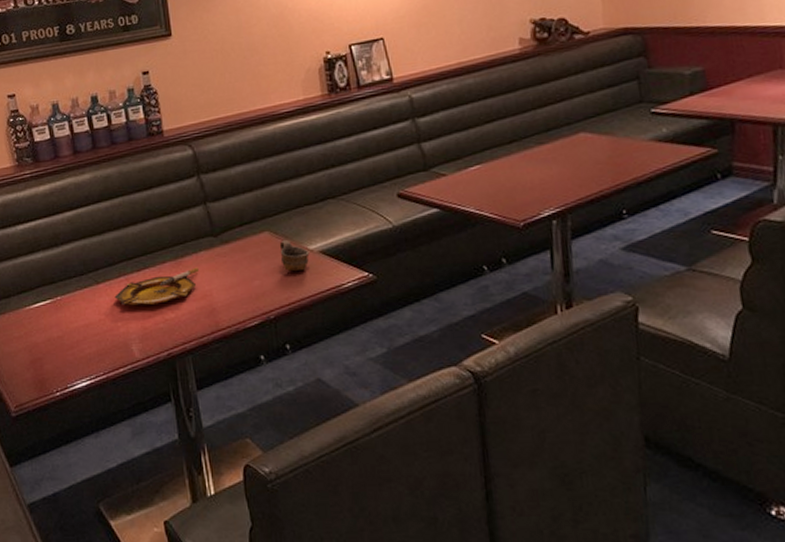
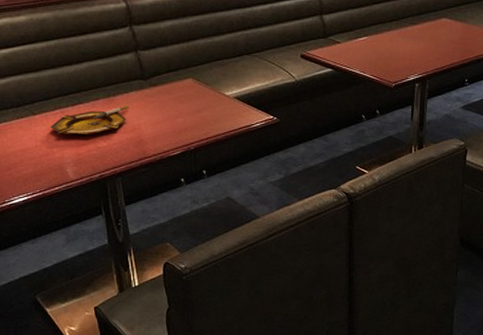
cup: present [279,240,310,272] -> none [201,87,226,113]

